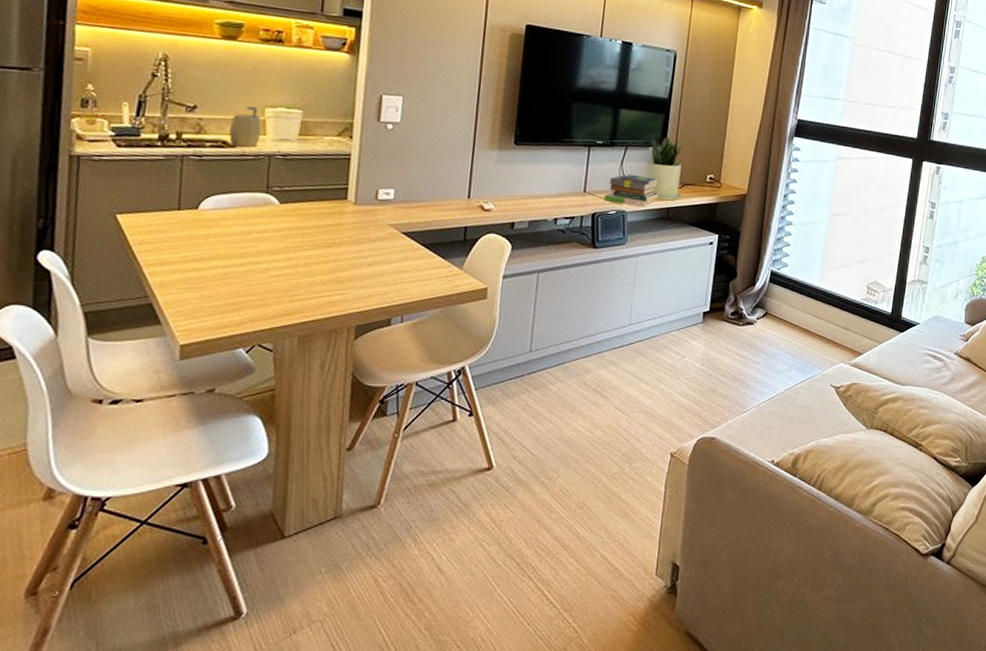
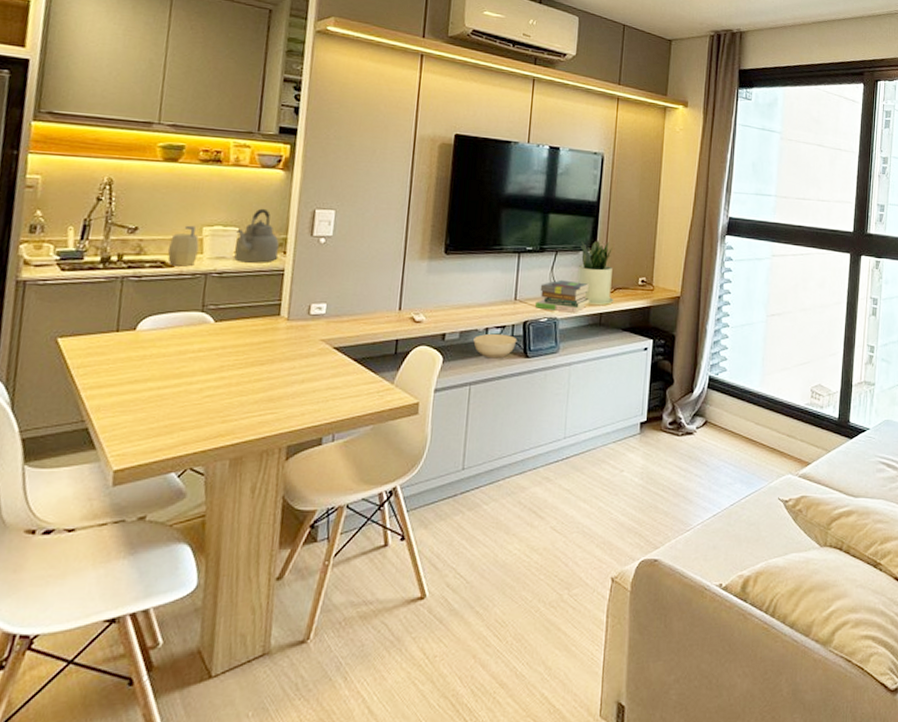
kettle: none [299,91,345,147] -> present [234,208,279,264]
bowl: none [542,224,586,249] -> present [473,333,517,359]

